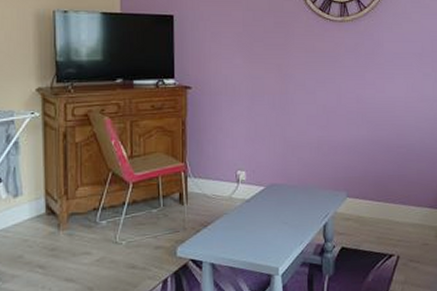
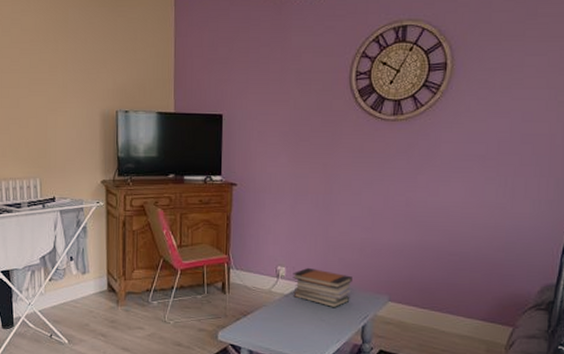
book stack: none [253,169,312,210] -> present [292,267,352,308]

